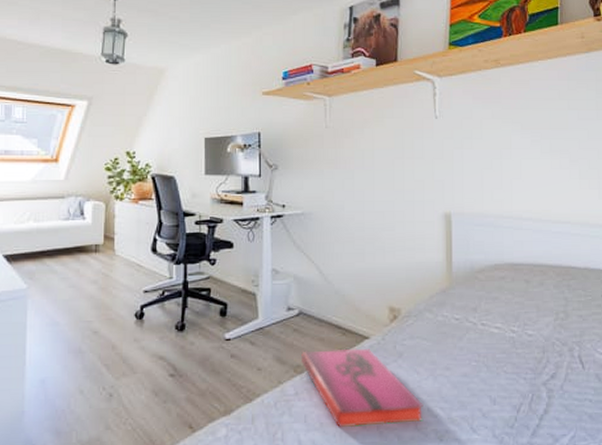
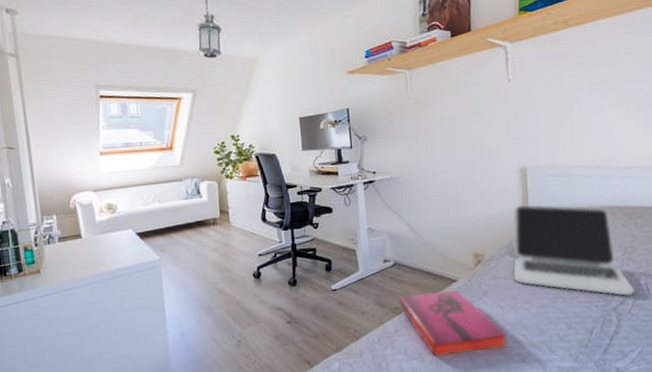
laptop: none [431,254,568,370] -> present [512,203,636,297]

